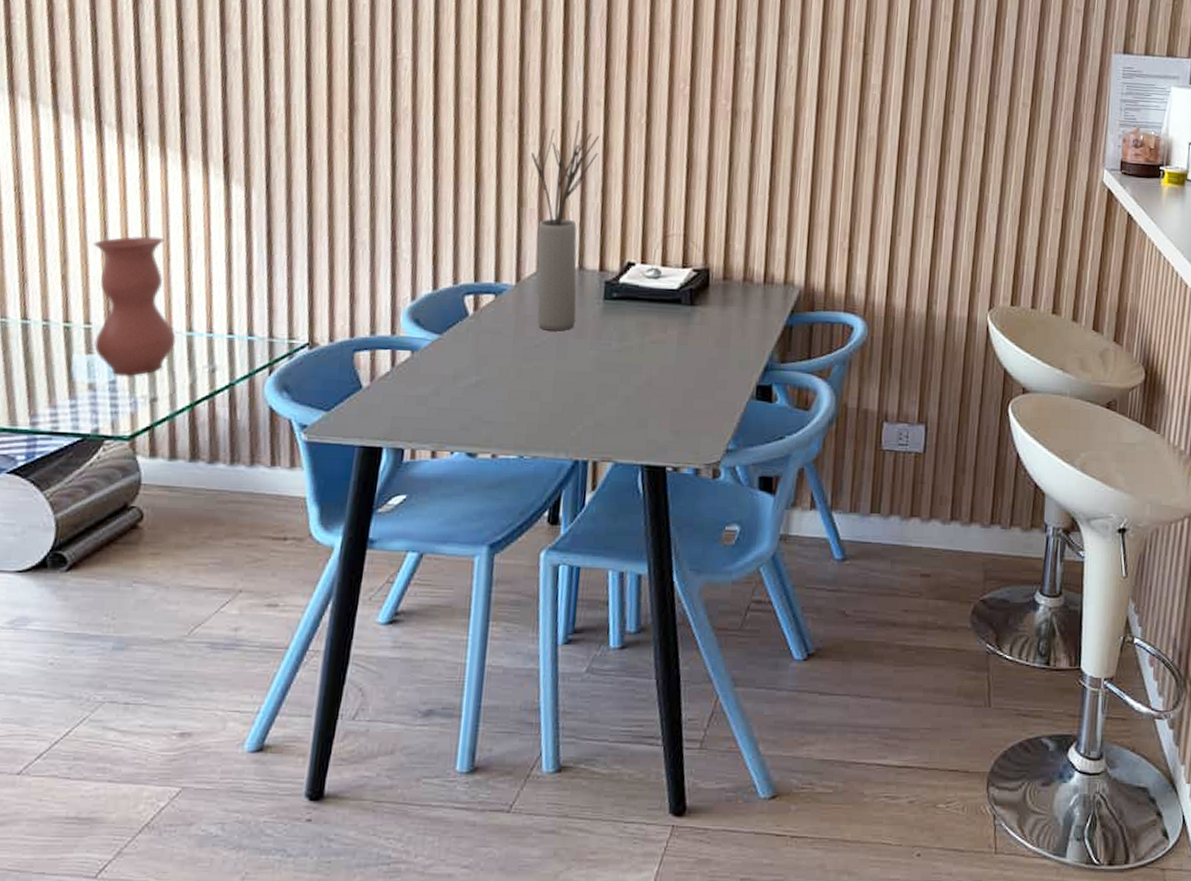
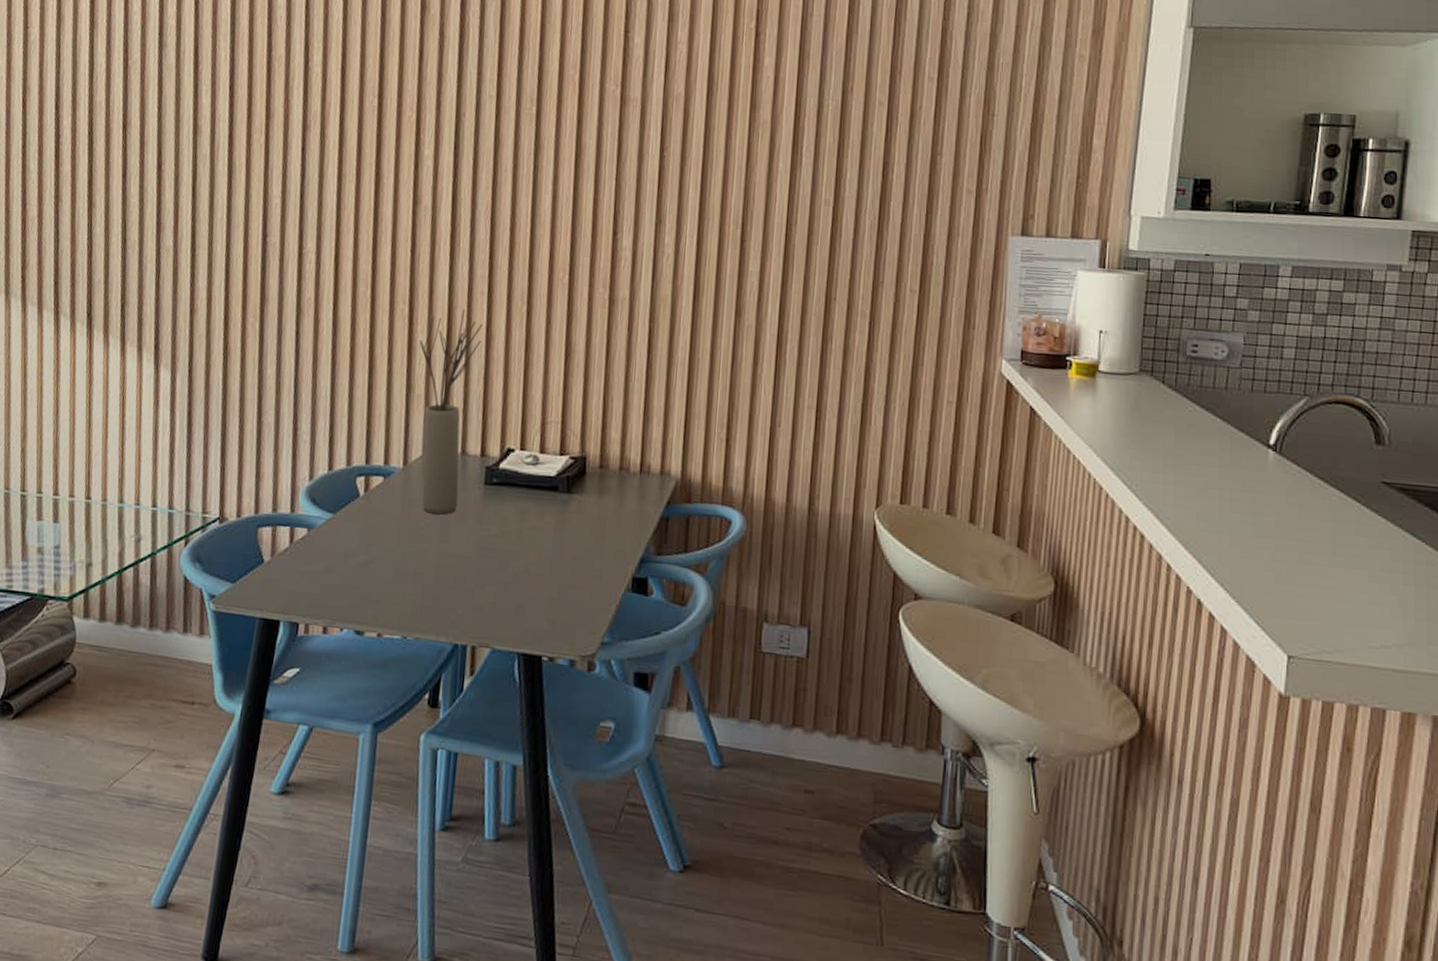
vase: present [93,236,176,376] -> none [44,415,110,542]

